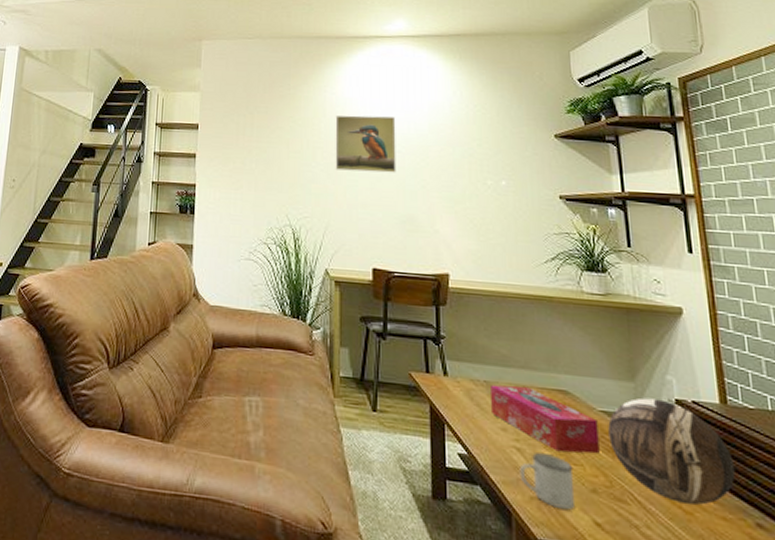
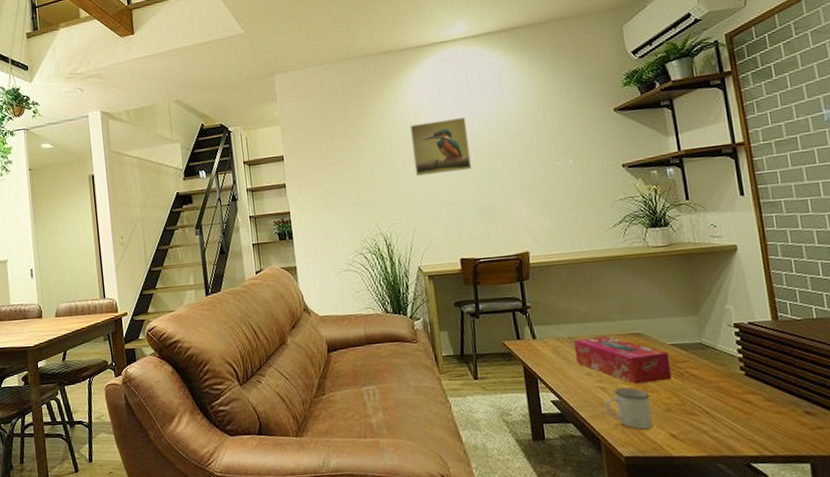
decorative bowl: present [608,397,736,505] -> none [677,326,787,407]

